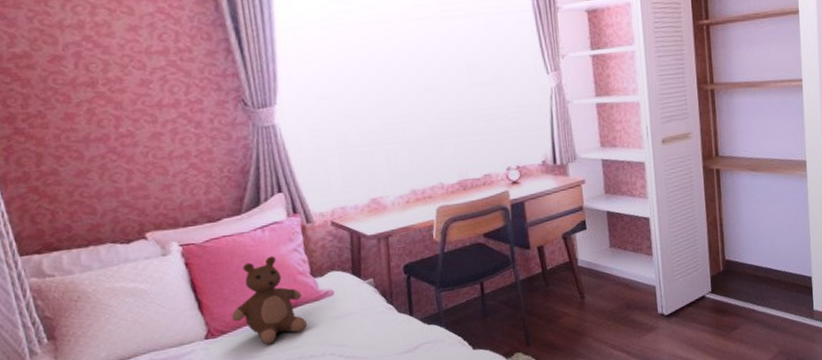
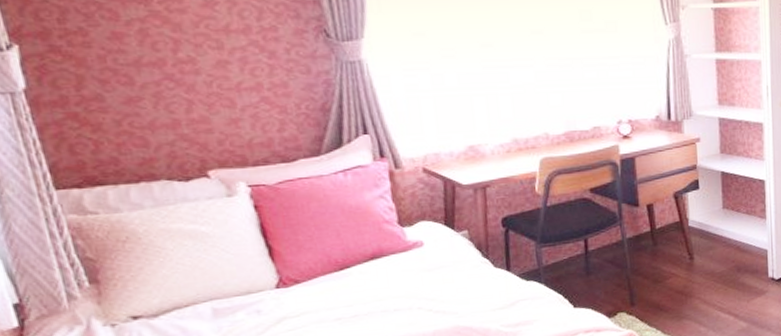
teddy bear: present [232,256,307,344] -> none [307,202,393,296]

